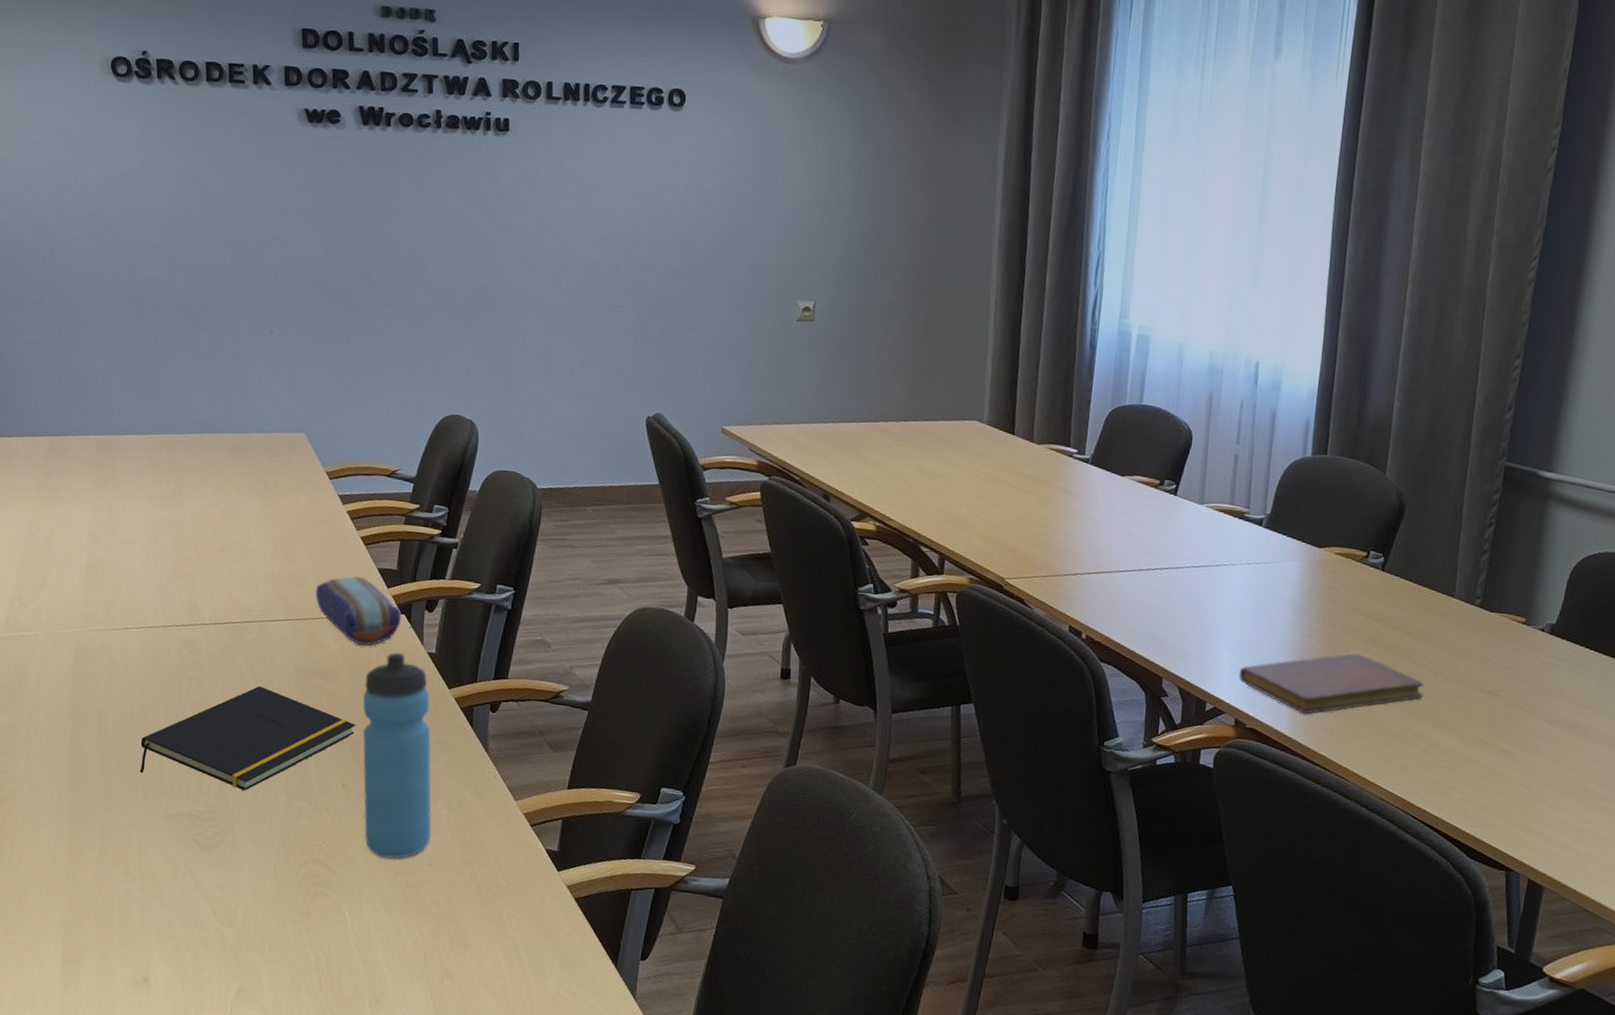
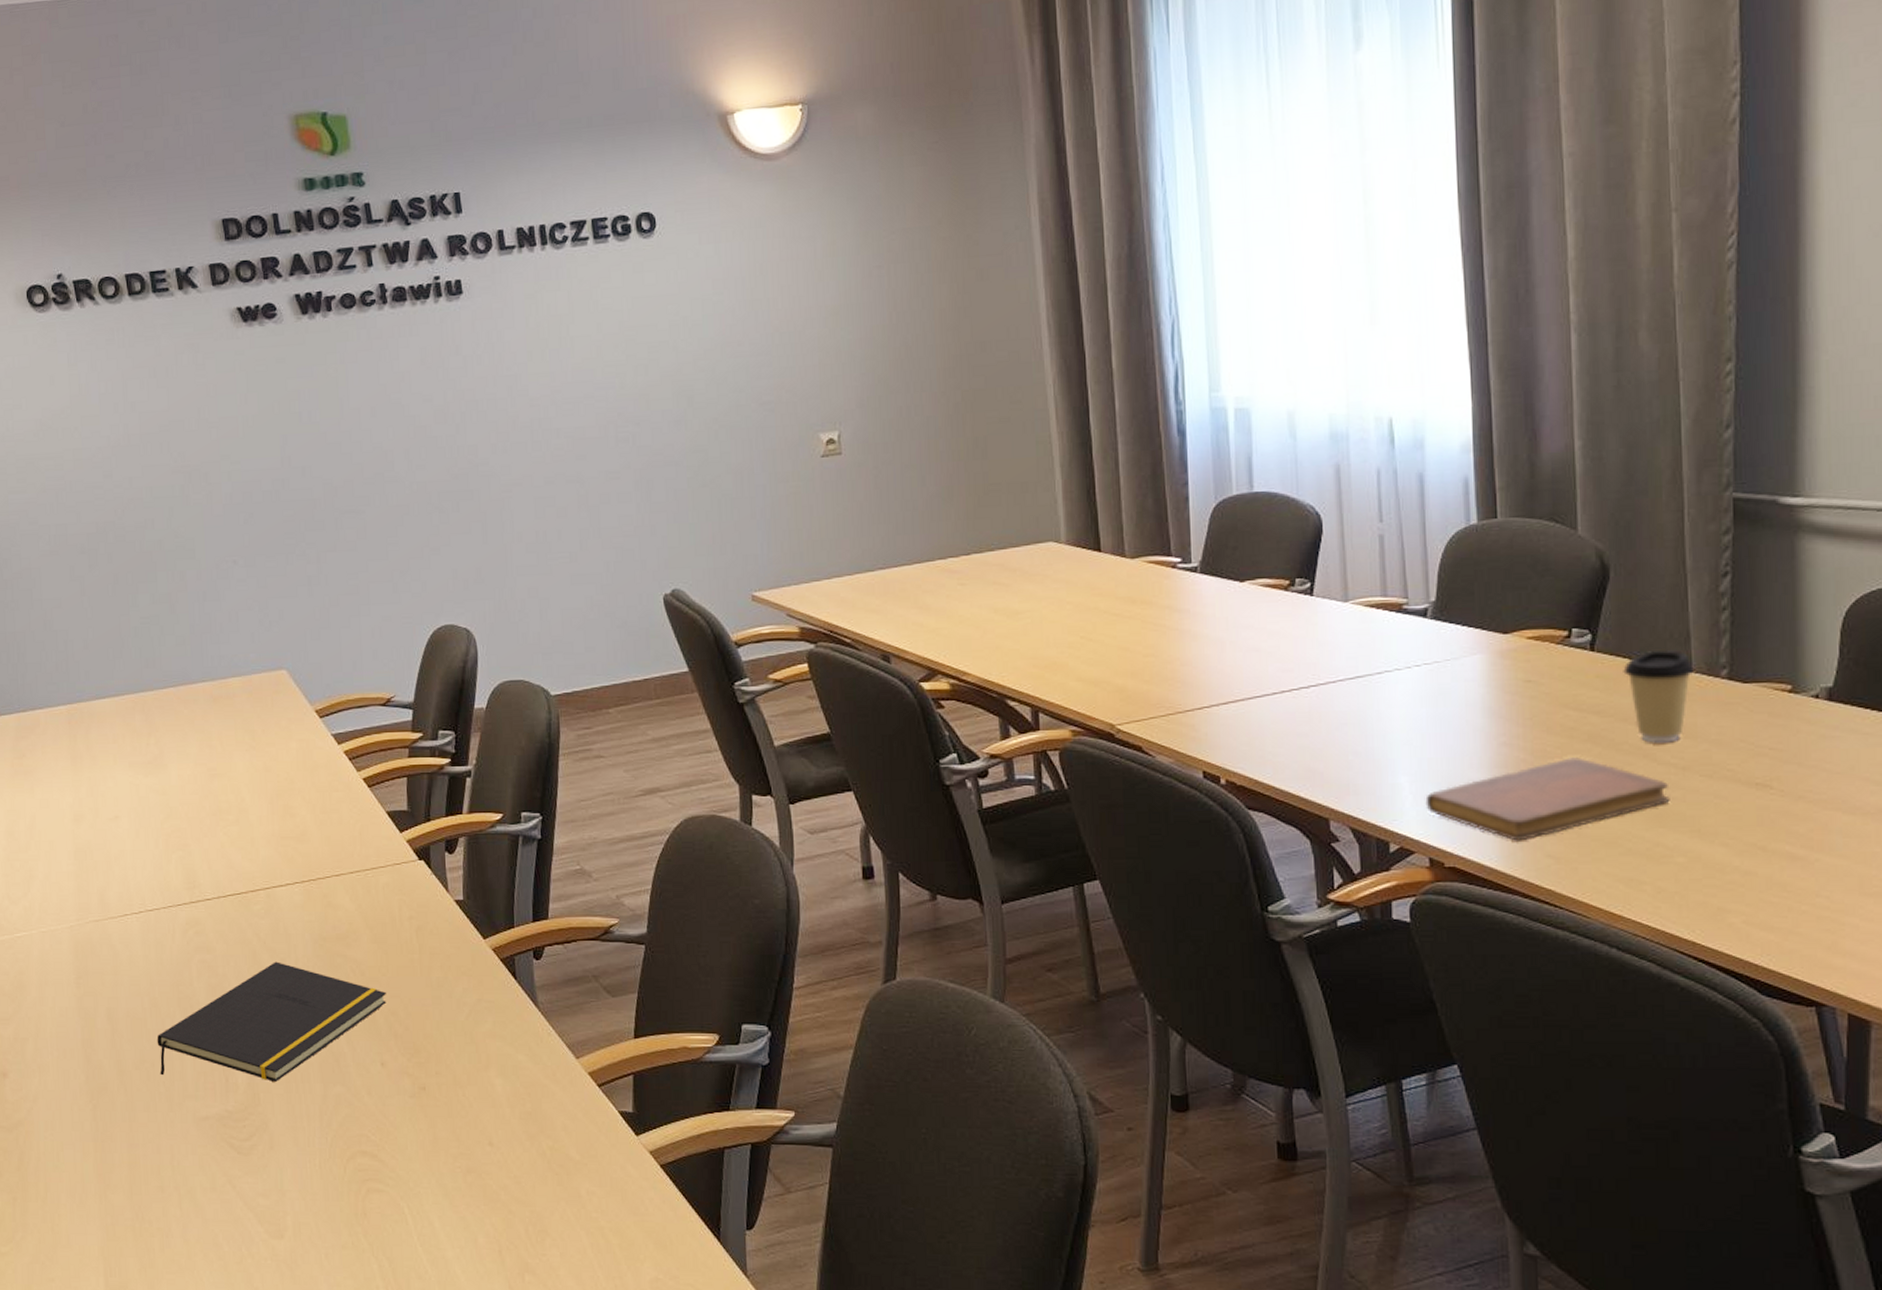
pencil case: present [315,576,401,646] -> none [322,823,420,900]
water bottle: present [362,652,432,859] -> none [389,904,488,1142]
coffee cup: none [1403,577,1458,651] -> present [1623,649,1696,743]

